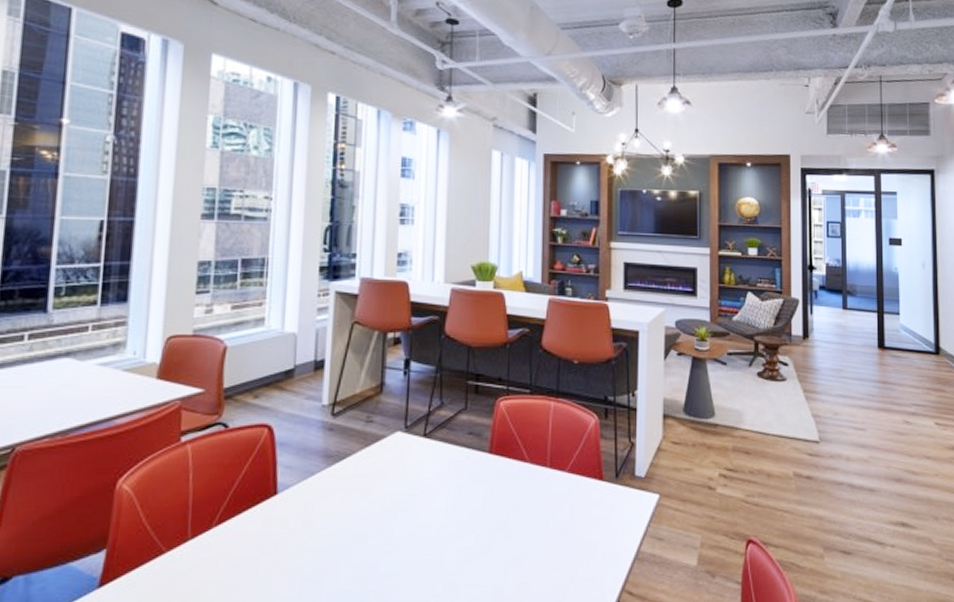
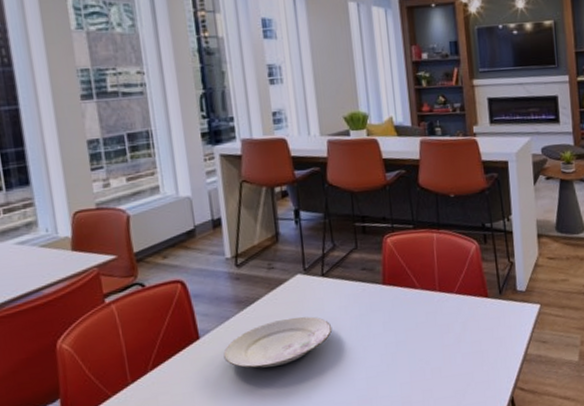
plate: none [300,480,427,536] -> present [223,316,333,368]

